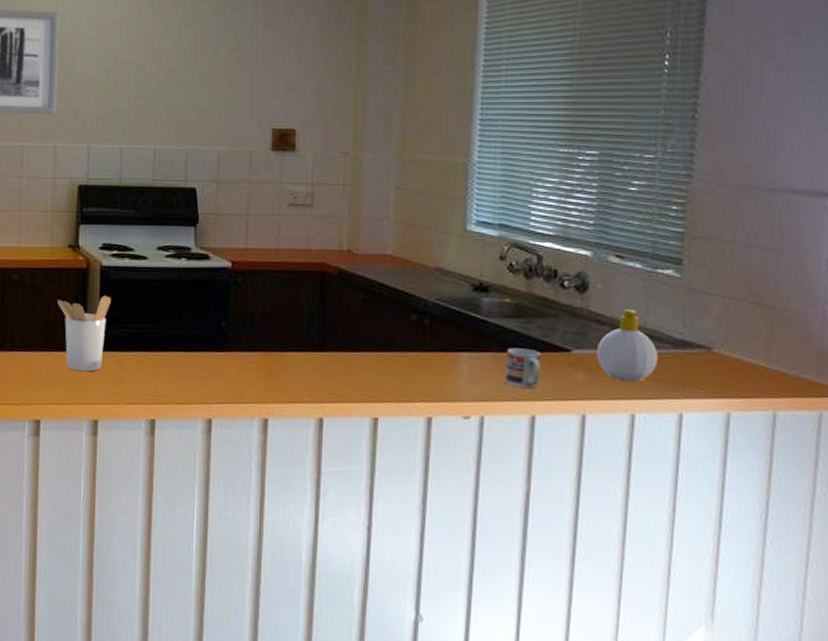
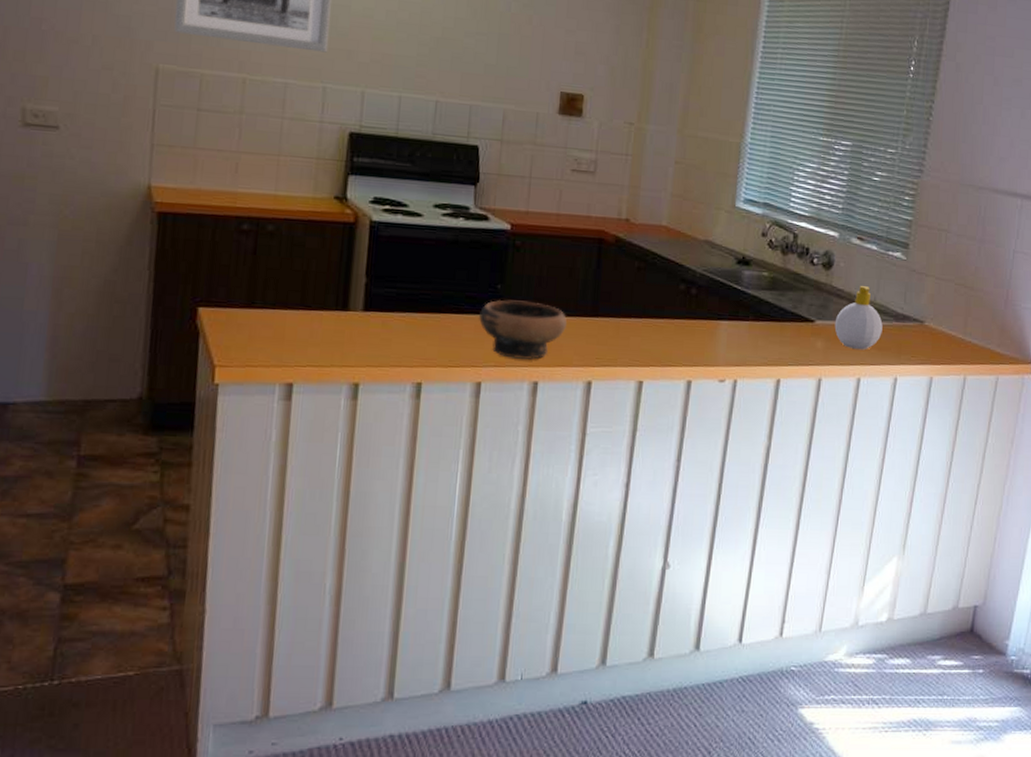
utensil holder: present [58,295,111,372] -> none [319,252,380,333]
bowl: none [205,336,293,396] -> present [478,299,567,360]
cup: present [505,348,541,388] -> none [758,317,789,355]

